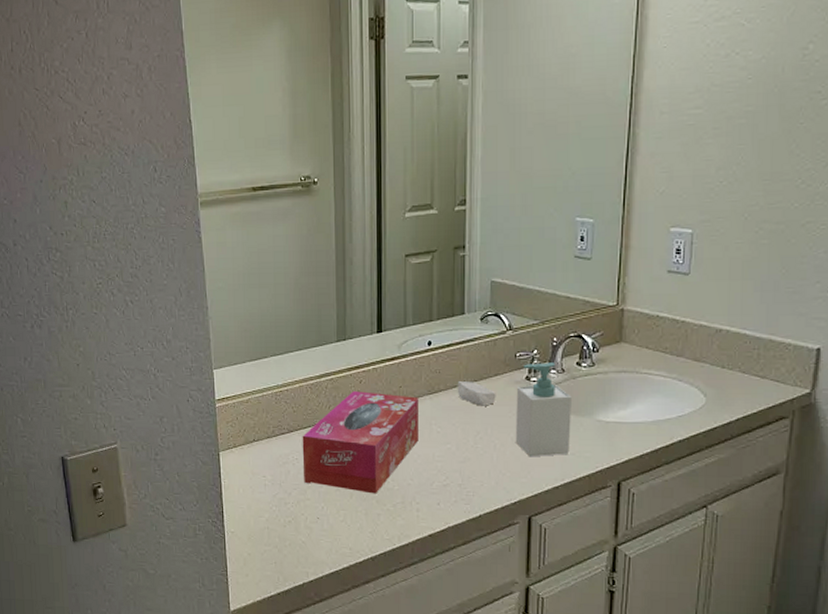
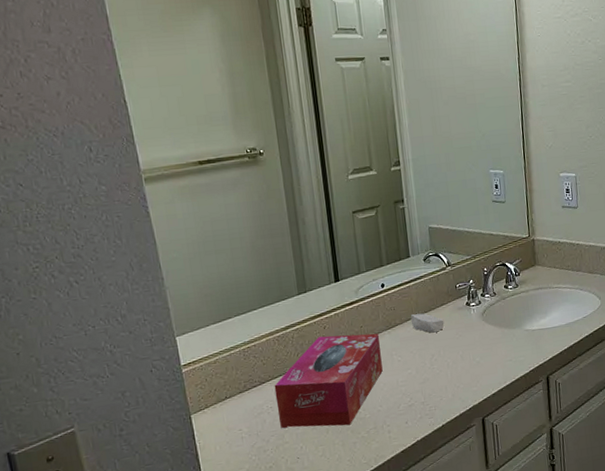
soap bottle: present [515,363,572,457] -> none [460,288,508,369]

